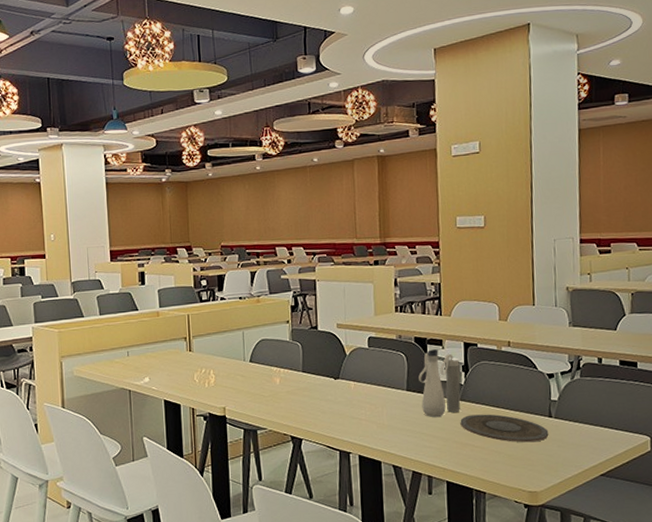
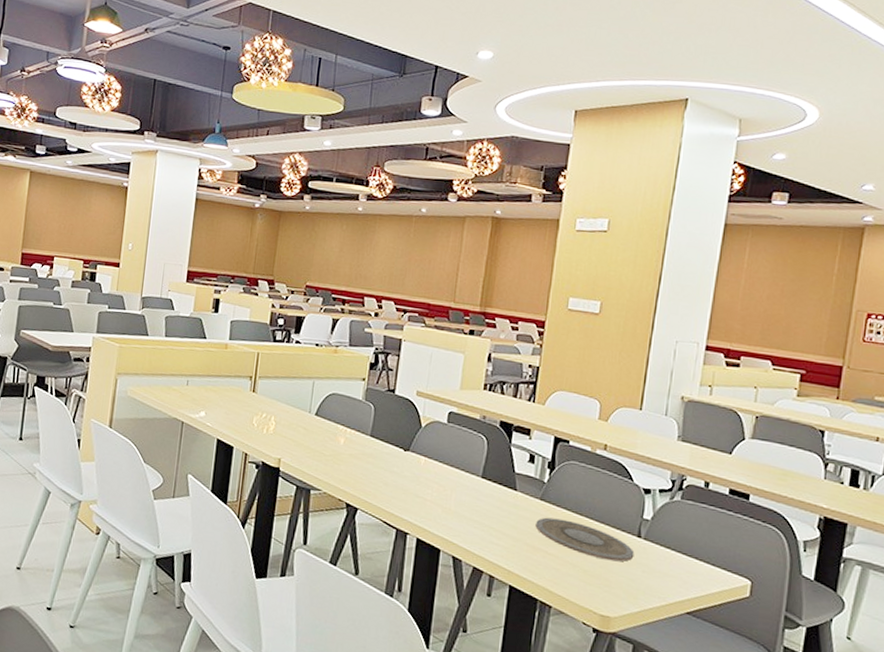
water bottle: present [418,349,461,417] -> none [495,437,546,513]

